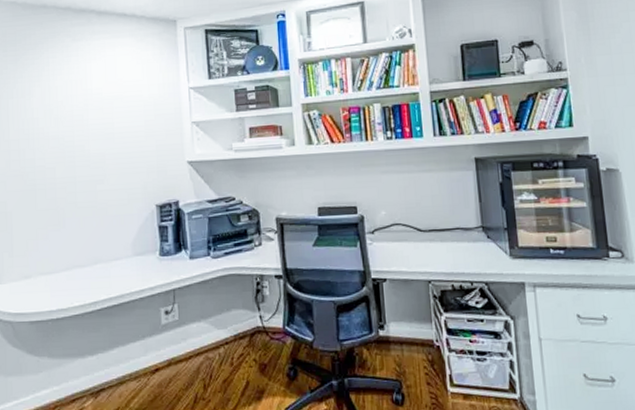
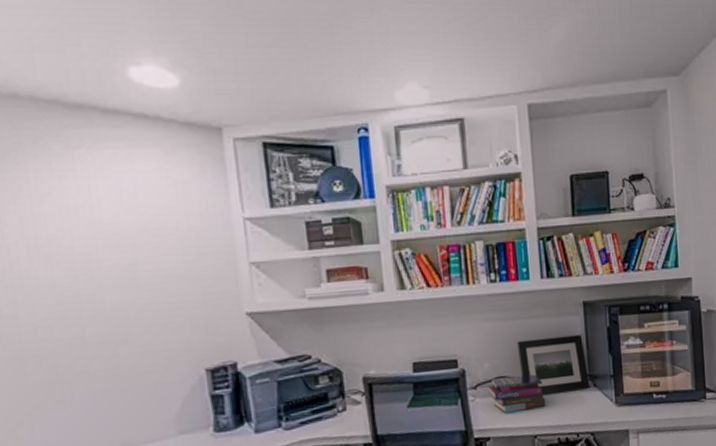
books: none [384,223,440,259] -> present [488,374,546,414]
picture frame: none [411,188,484,243] -> present [516,334,590,395]

